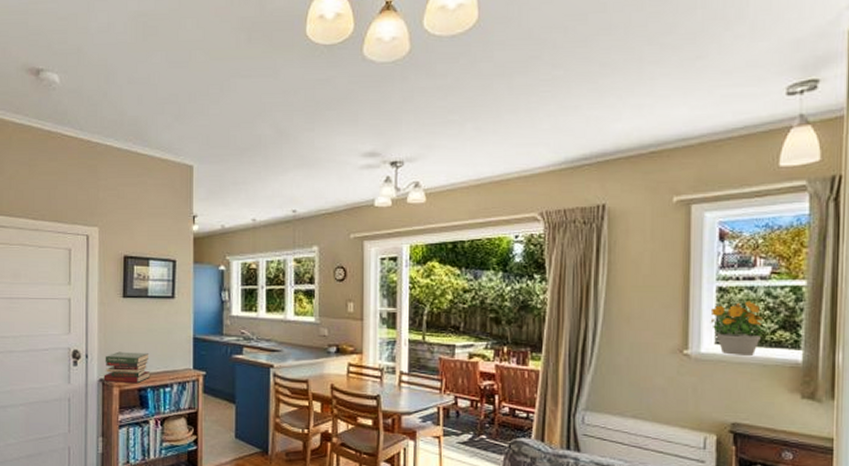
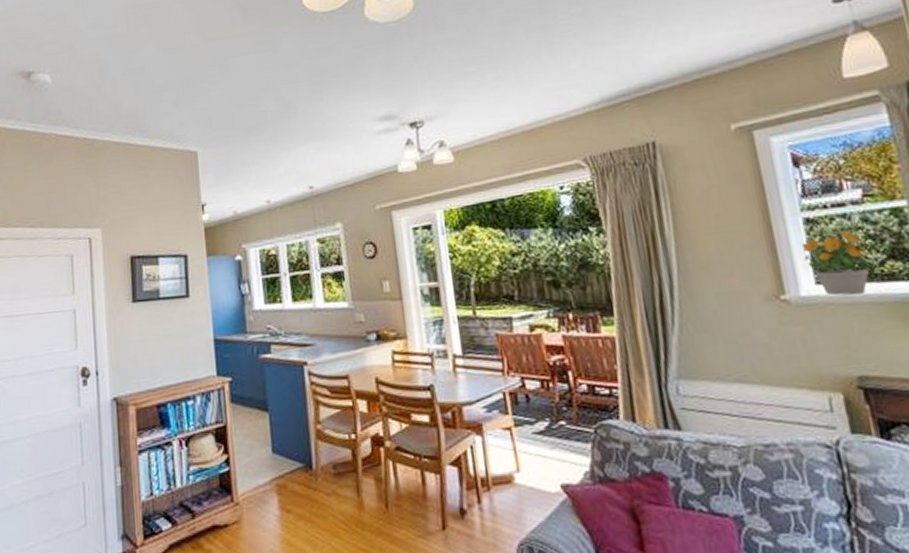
books: present [103,351,150,384] -> none [117,363,169,401]

